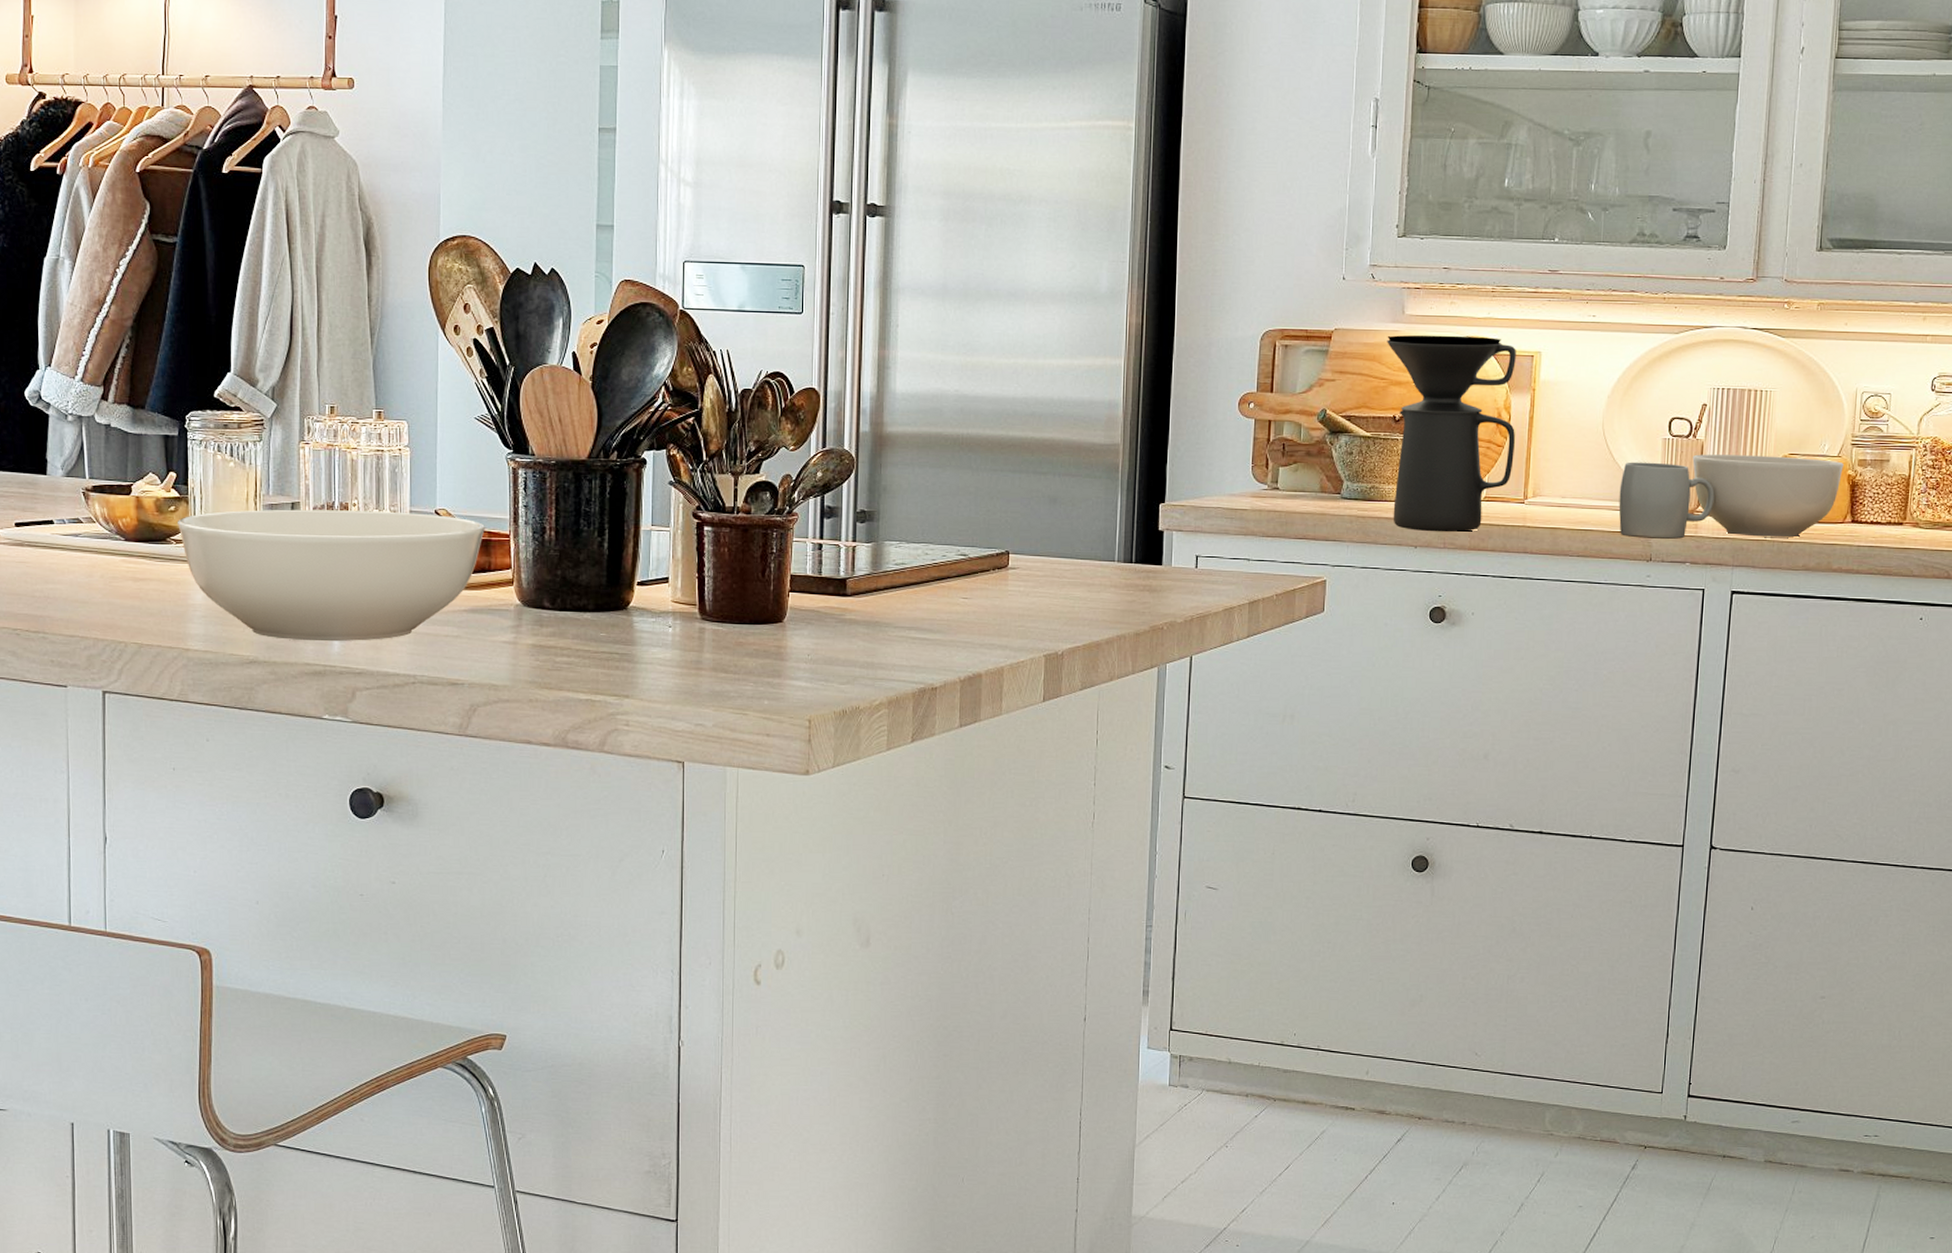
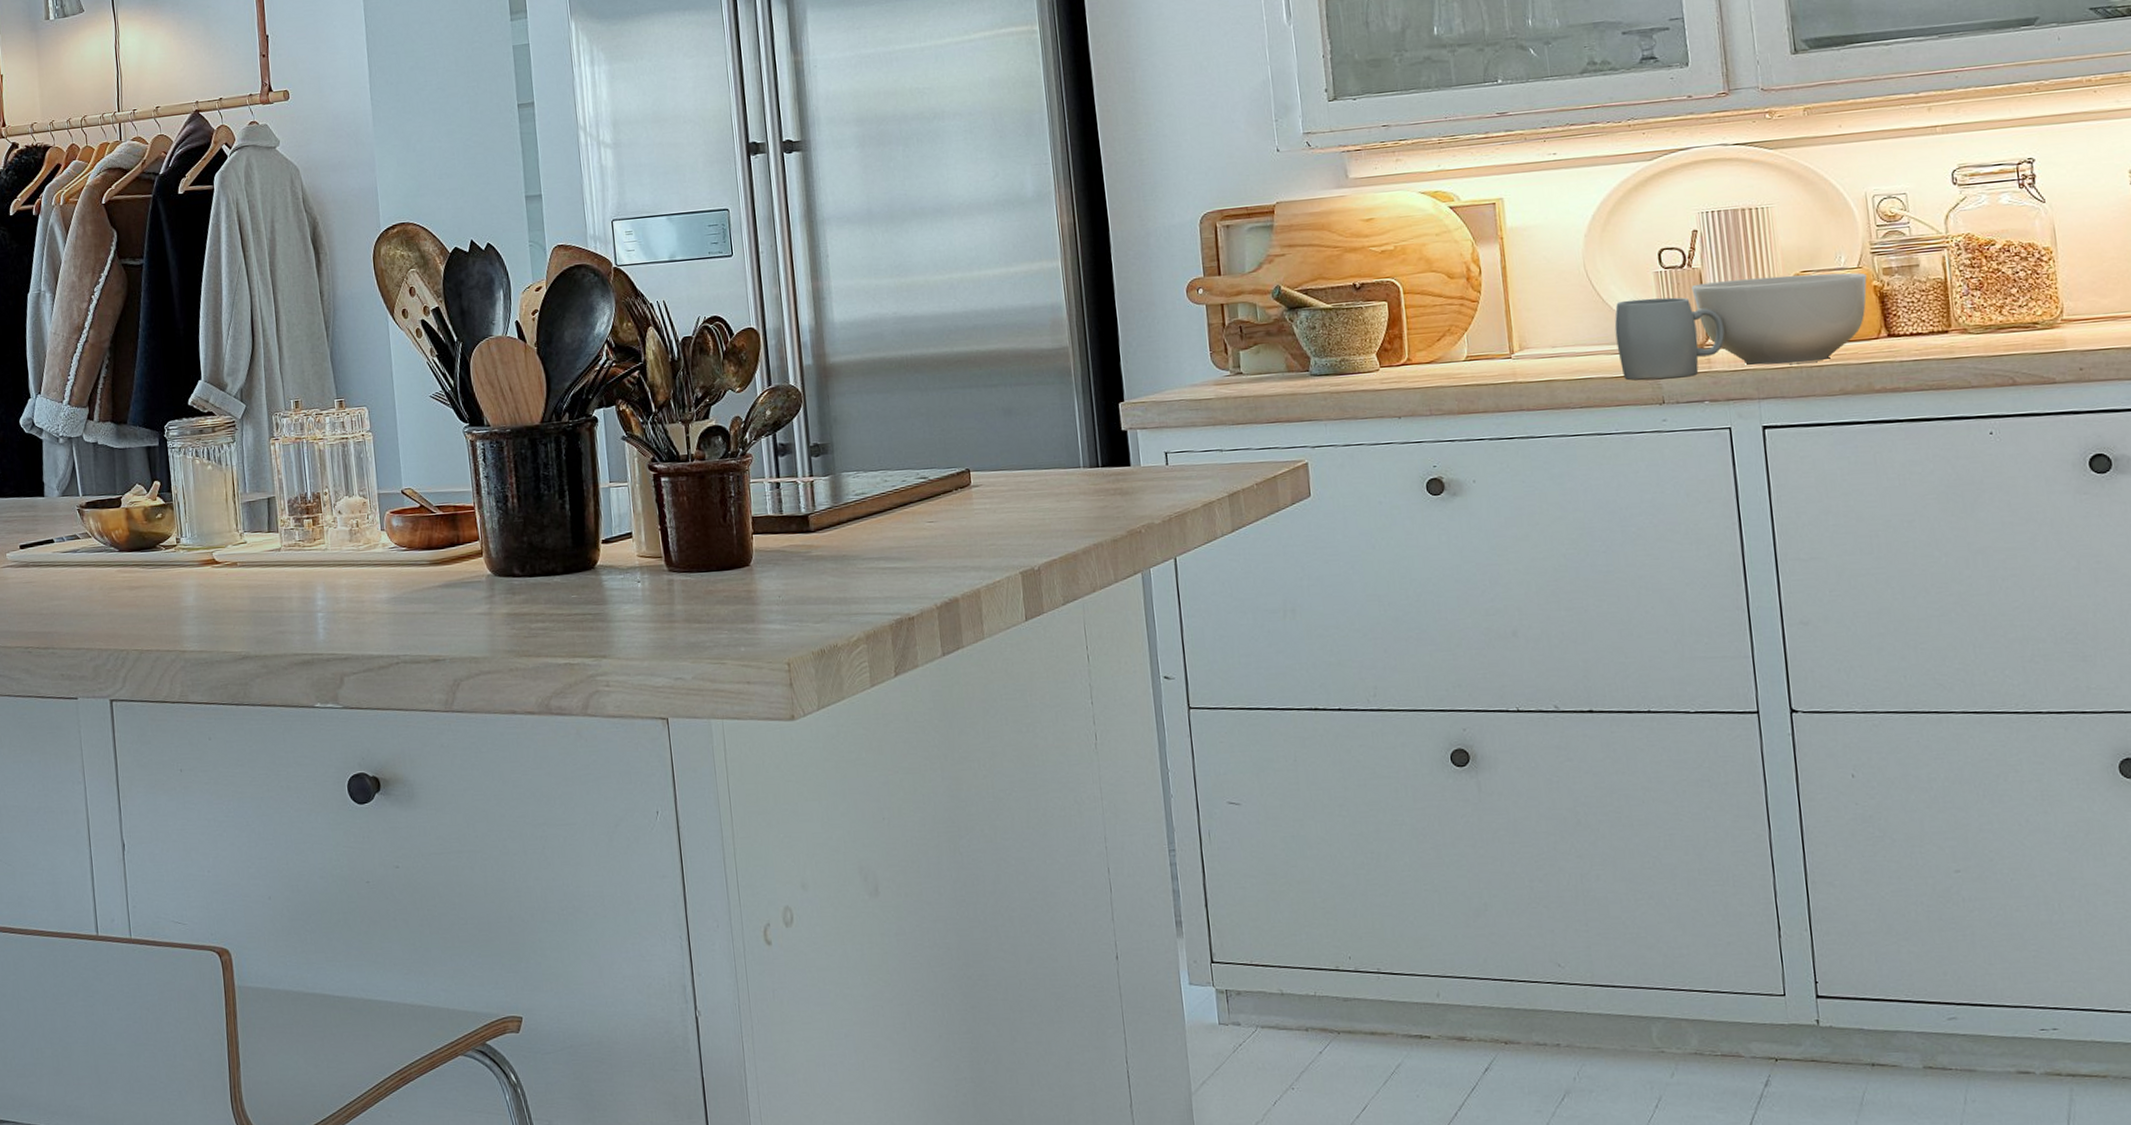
bowl: present [176,509,485,642] -> none [164,494,451,632]
coffee maker: present [1387,334,1516,533] -> none [1333,190,1492,401]

